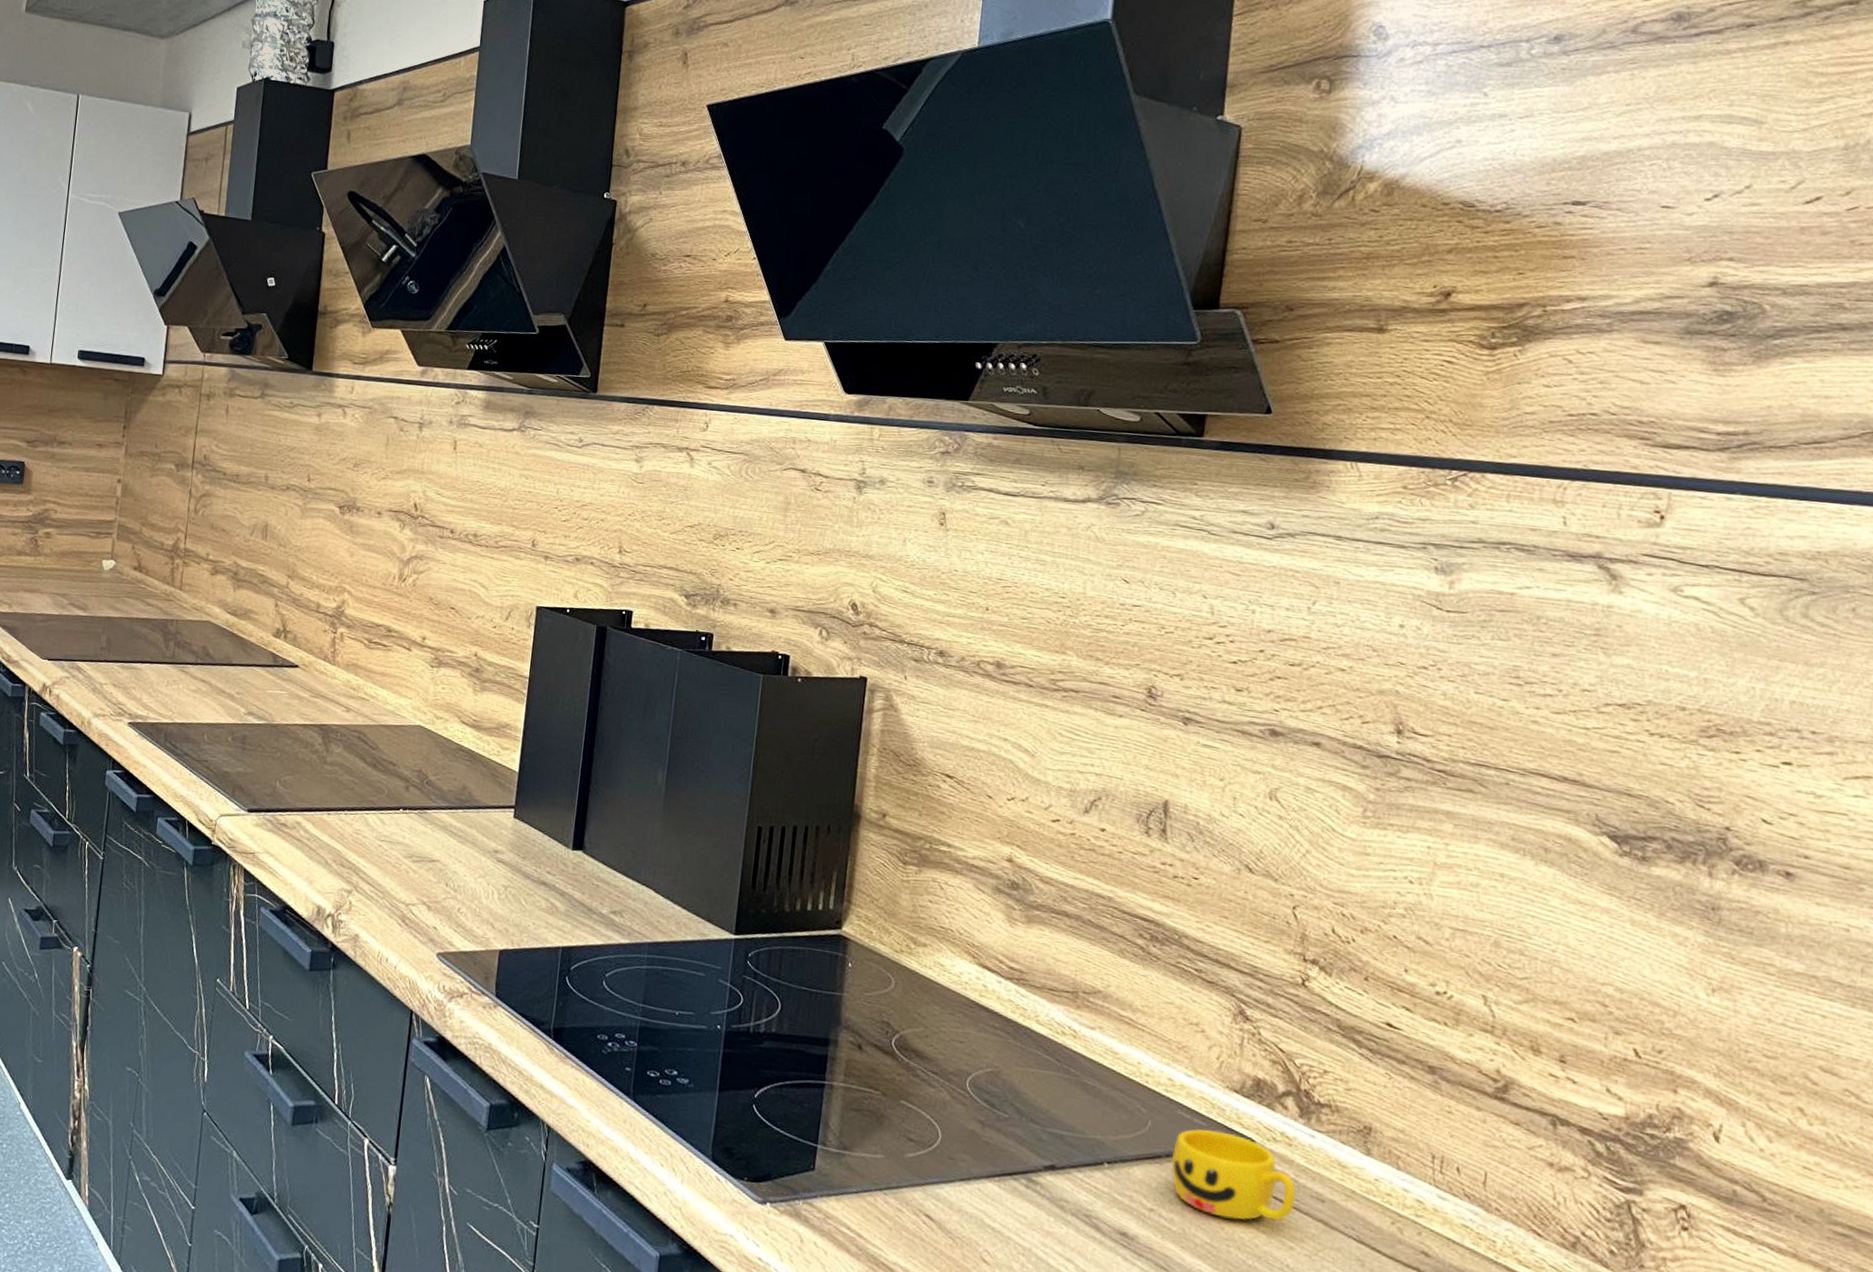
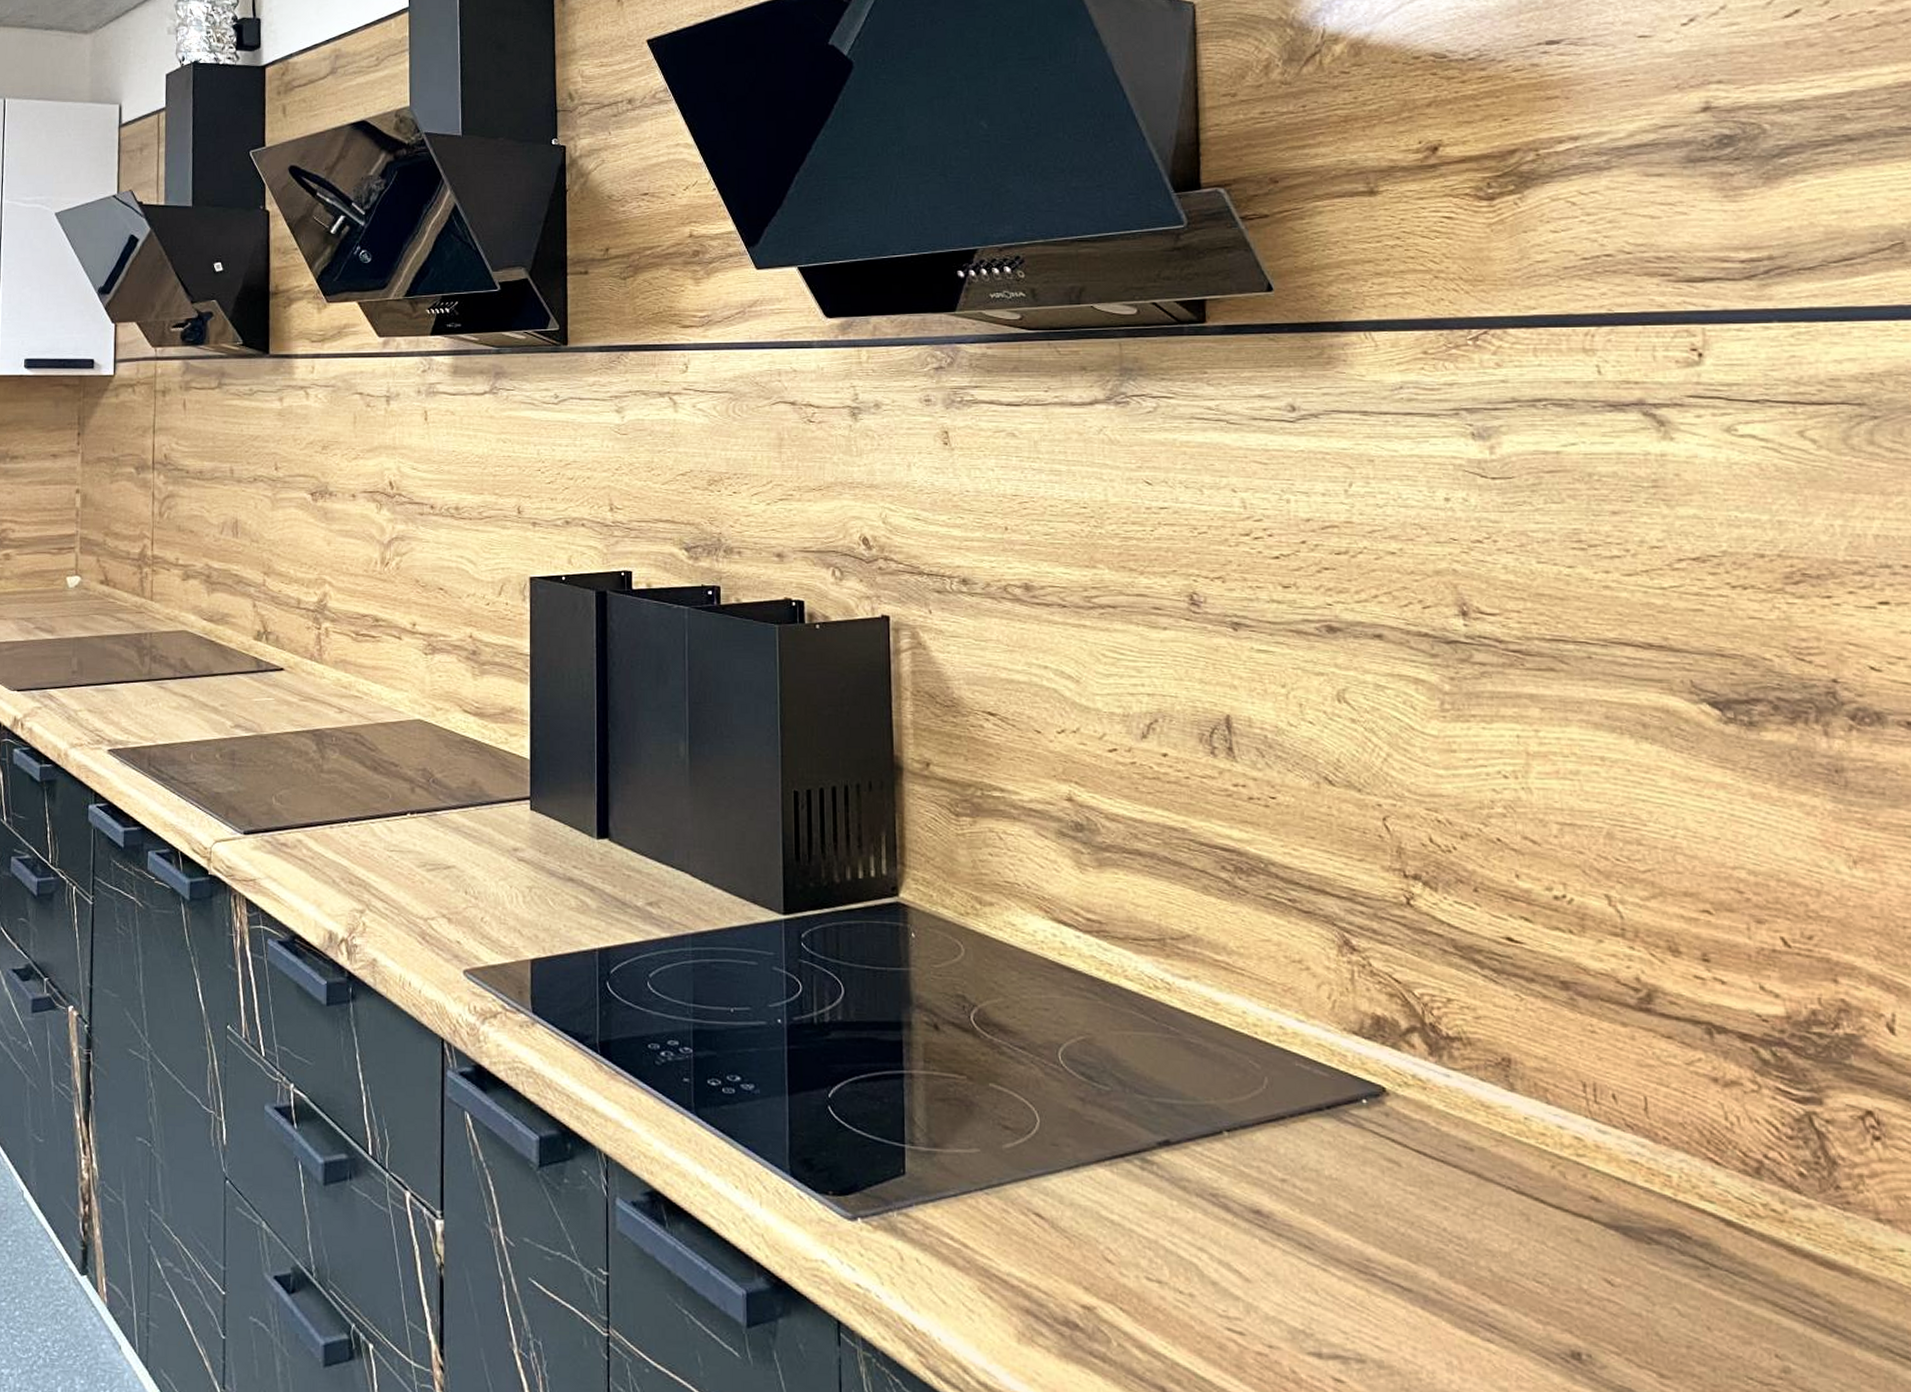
cup: present [1171,1129,1297,1222] -> none [1296,1080,1441,1182]

